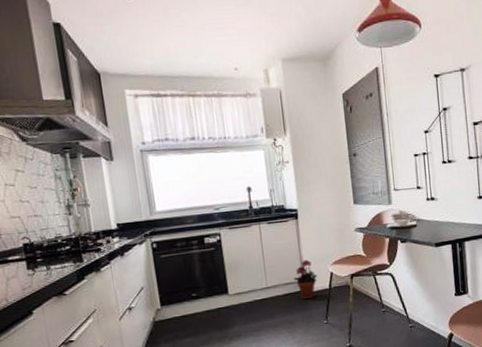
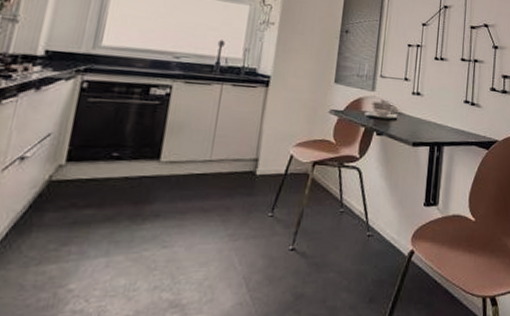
potted plant: present [293,259,318,300] -> none [245,135,275,183]

